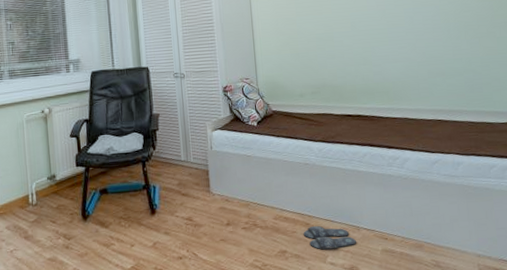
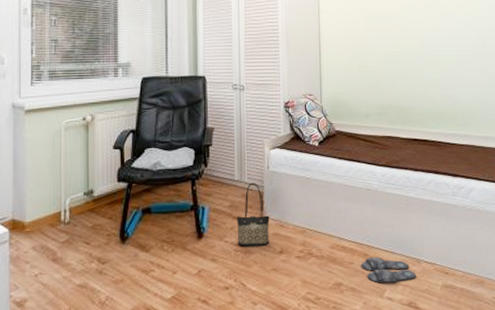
tote bag: none [185,162,217,221] -> present [237,182,270,247]

